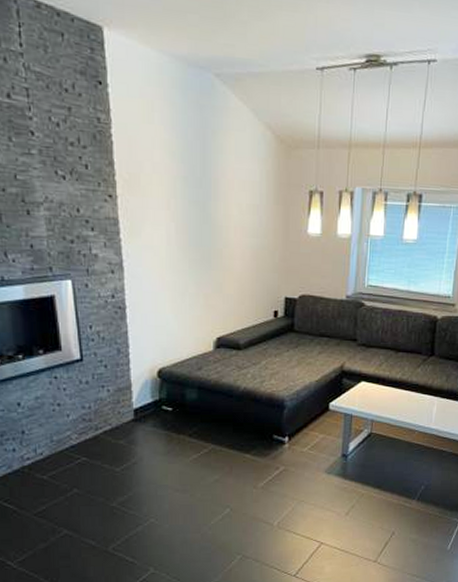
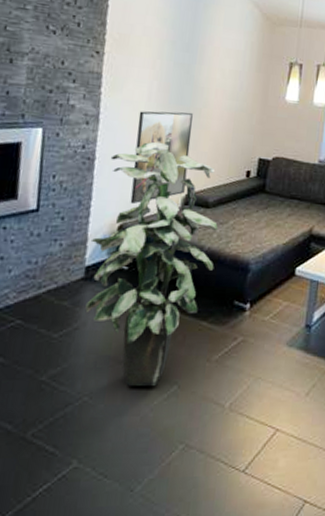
indoor plant: none [134,286,252,509] -> present [85,141,219,386]
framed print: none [161,253,215,350] -> present [130,111,193,205]

